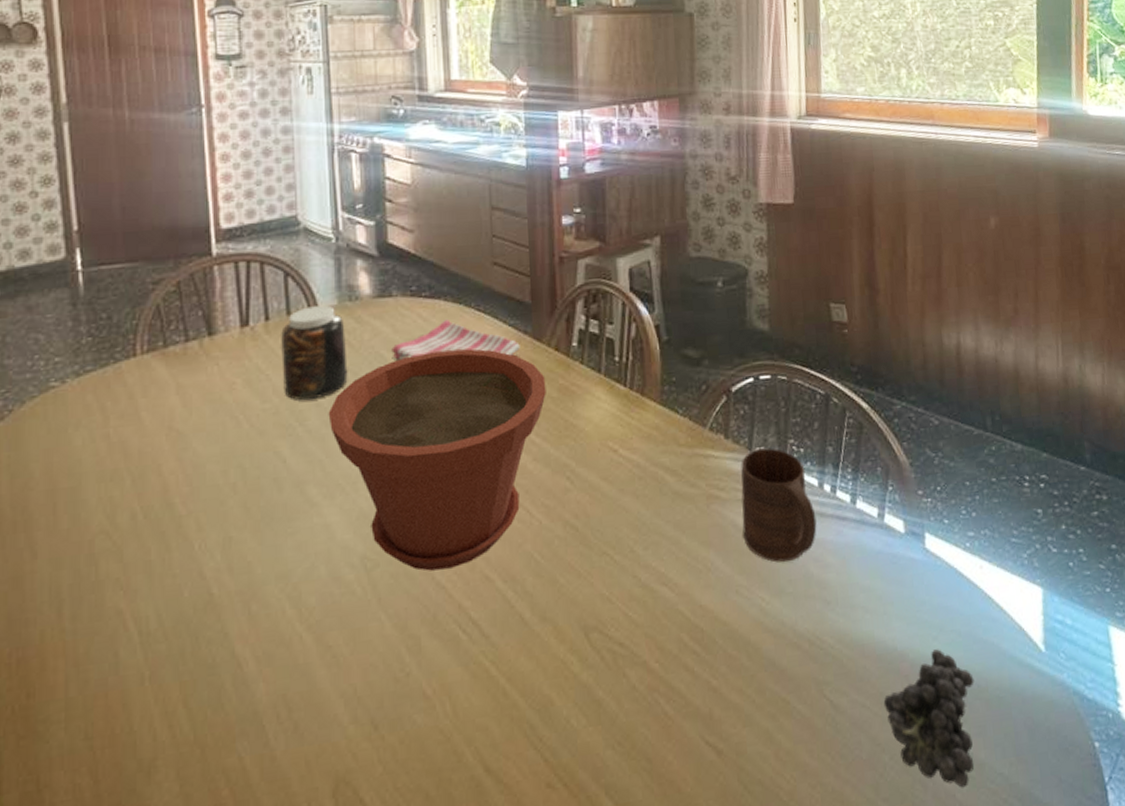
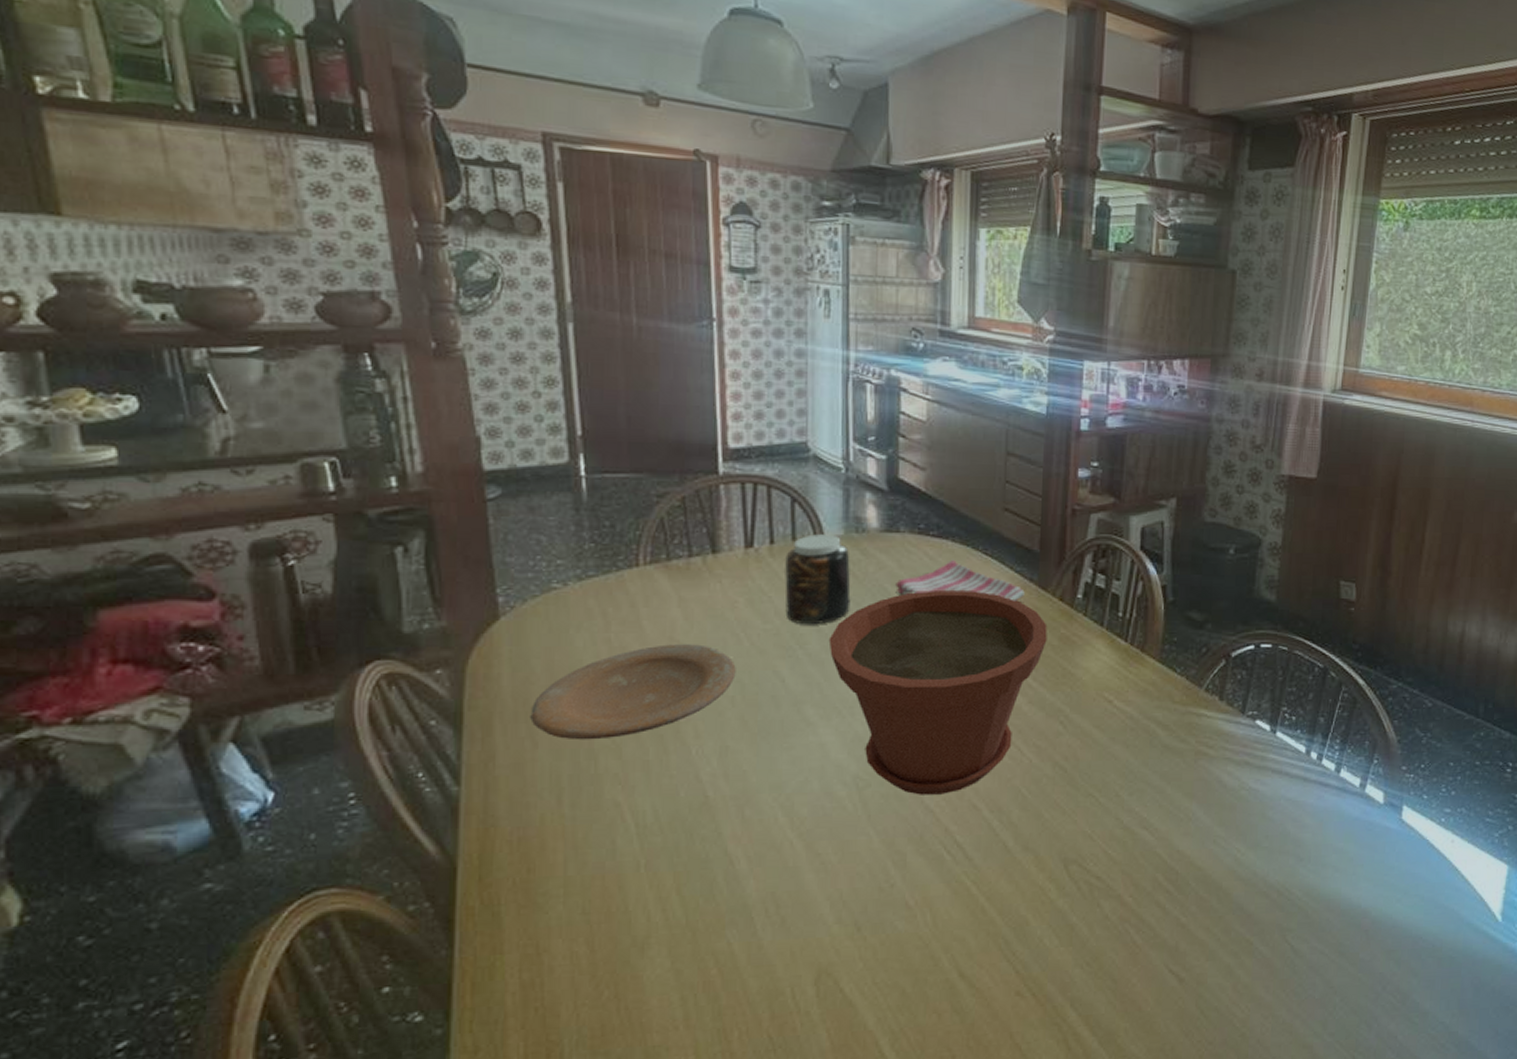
plate: none [29,431,236,546] -> present [530,644,736,740]
cup: present [741,448,817,563] -> none [1226,713,1300,819]
fruit: present [883,649,975,788] -> none [1341,910,1430,1031]

